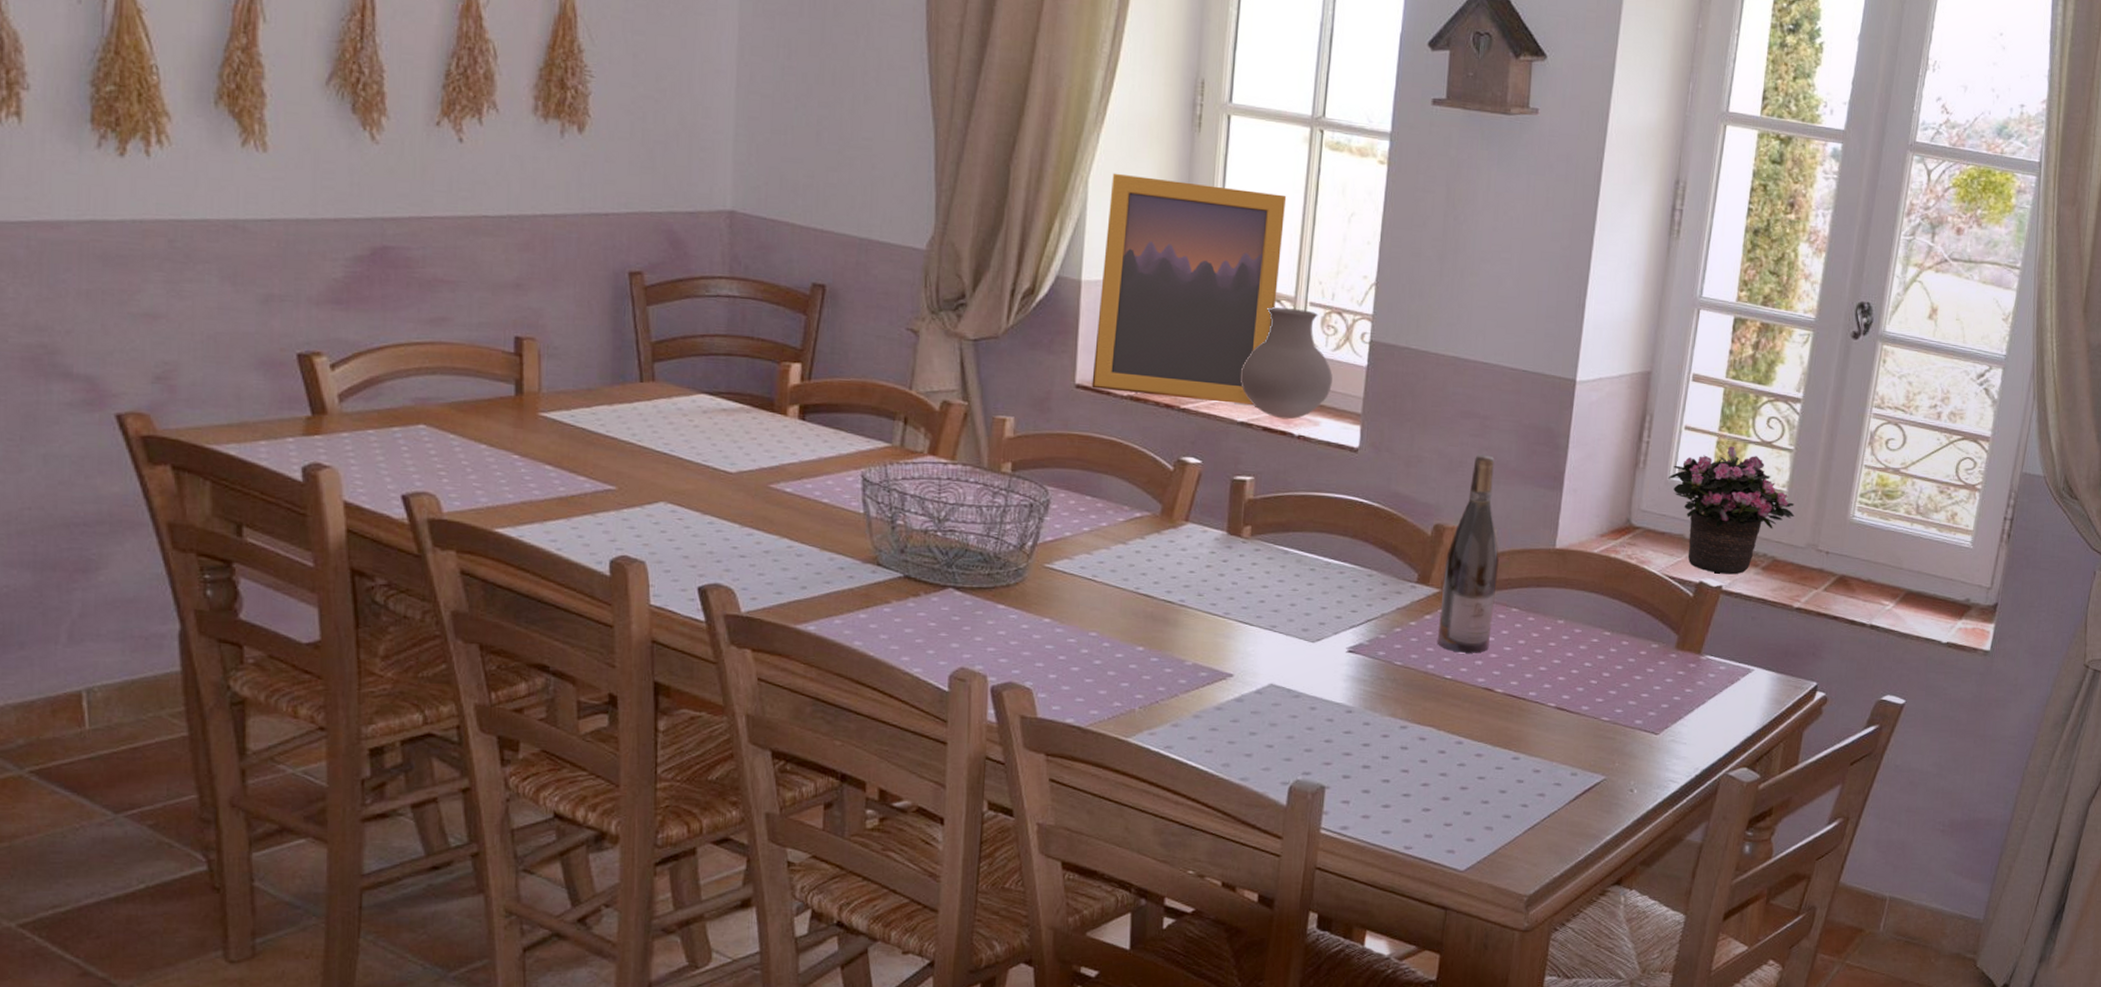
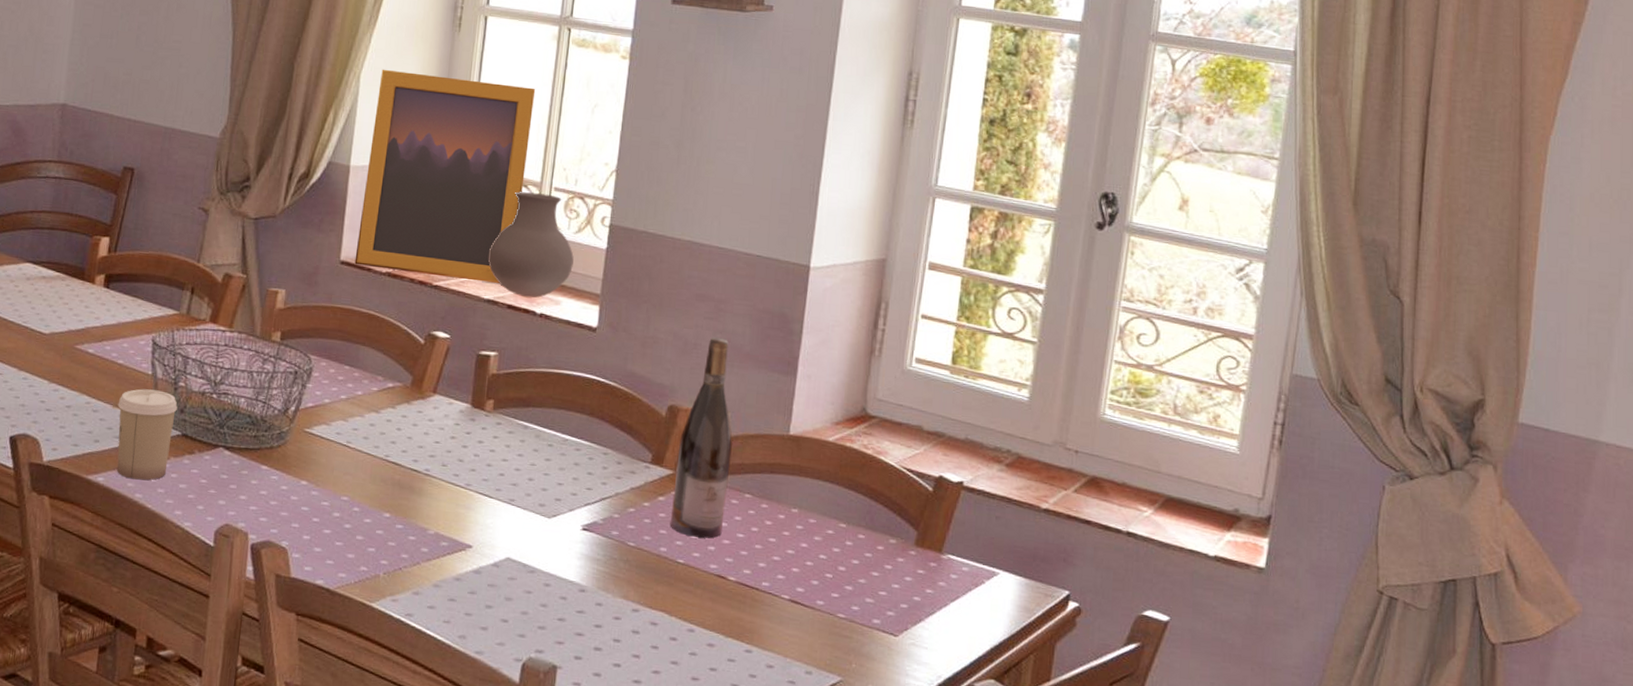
cup: none [825,529,897,627] -> present [117,389,178,480]
potted flower: present [1669,446,1795,575] -> none [905,336,1040,470]

